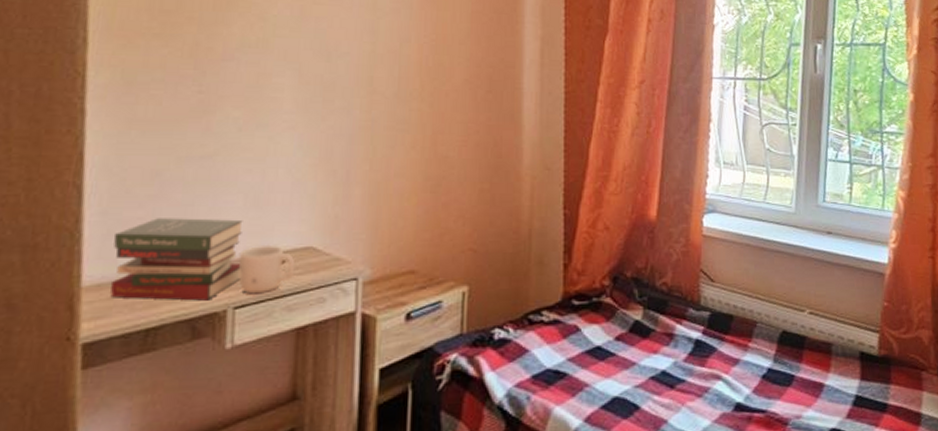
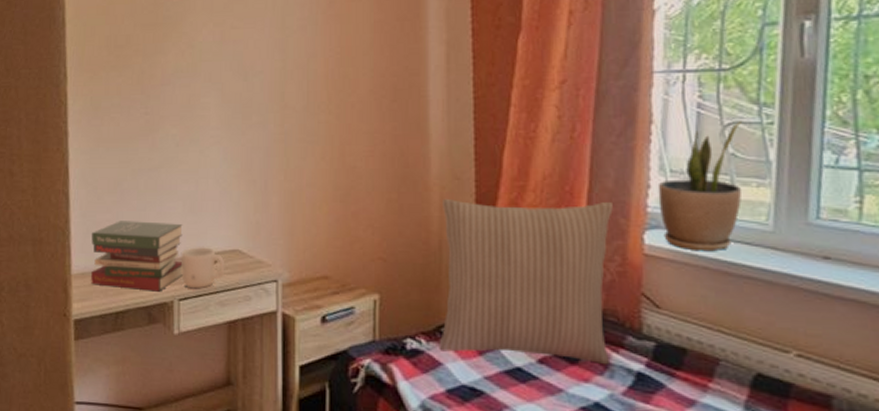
pillow: none [526,188,679,338] -> present [439,198,613,364]
potted plant: none [714,122,776,231] -> present [657,121,743,252]

